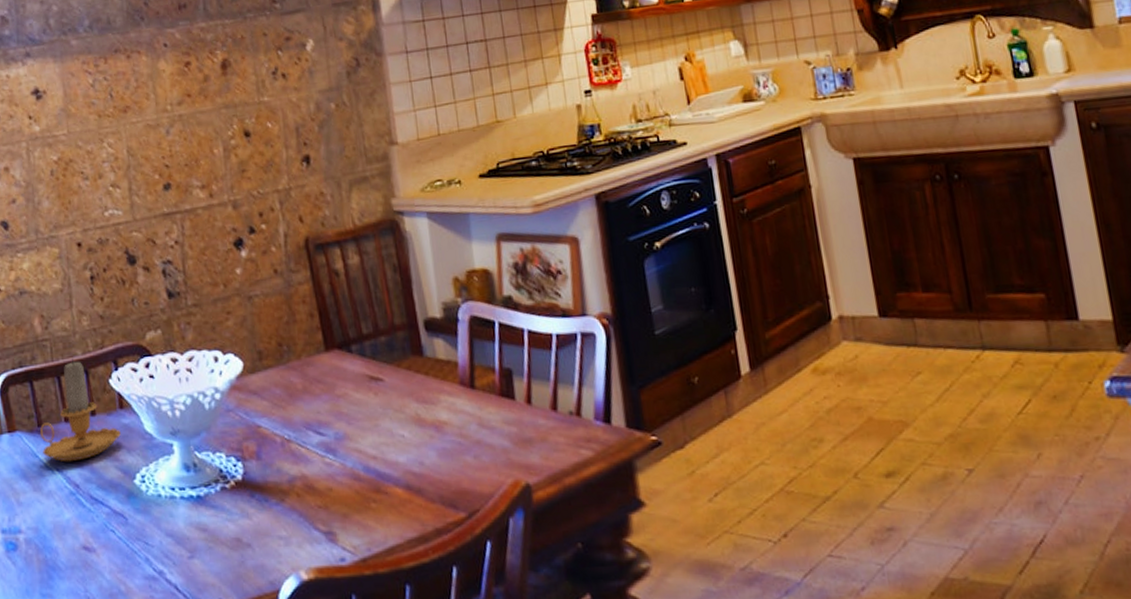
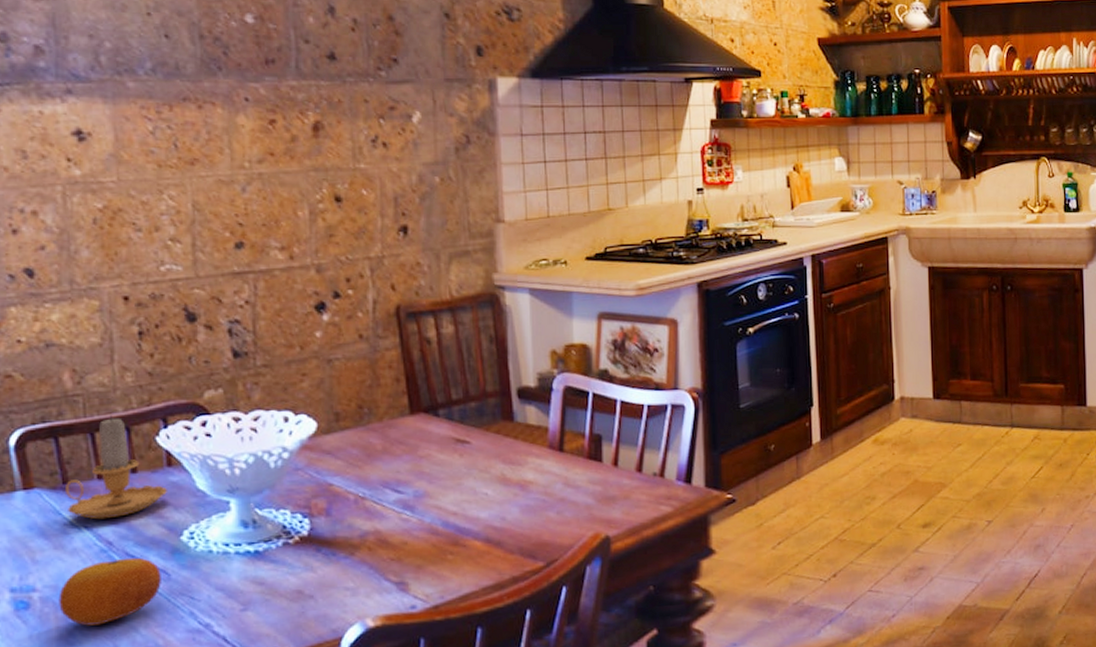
fruit: none [39,500,121,569] -> present [58,557,161,626]

